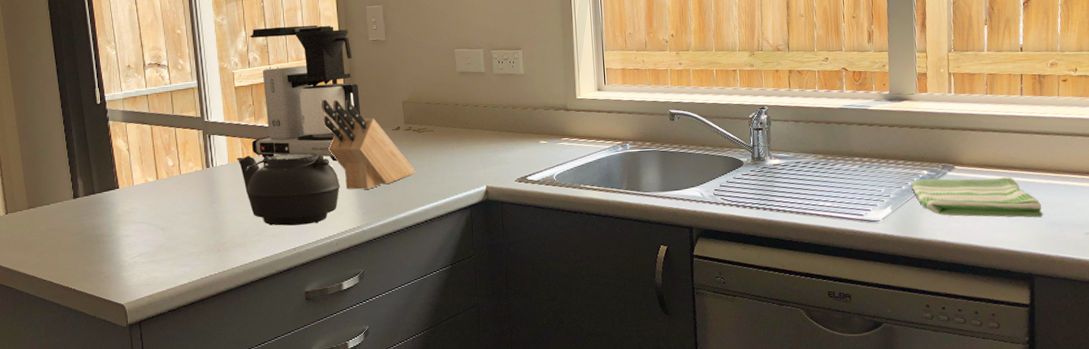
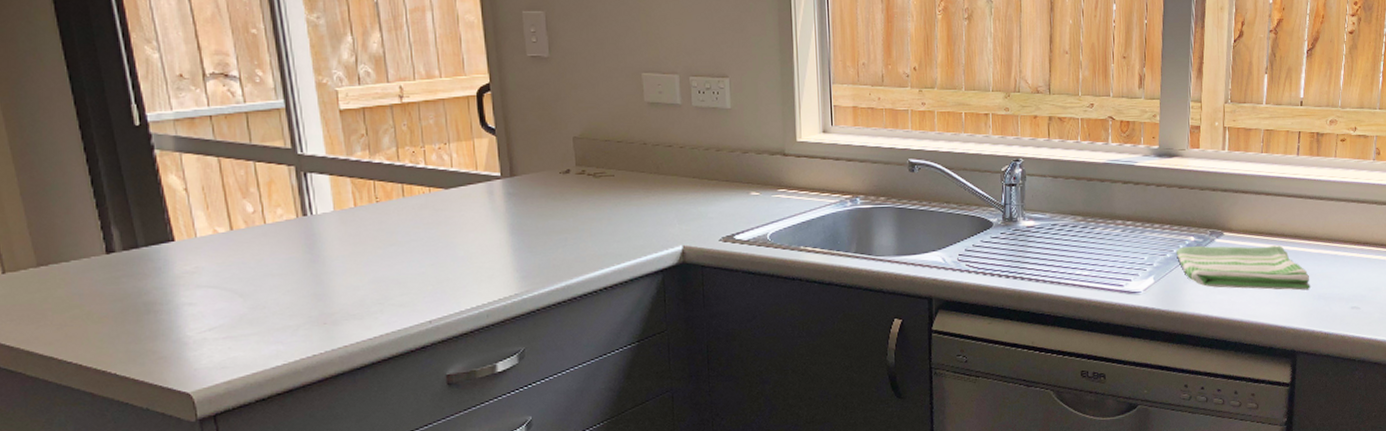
teapot: present [237,152,340,226] -> none [346,199,491,293]
coffee maker: present [249,25,361,162] -> none [358,32,518,212]
knife block: present [321,100,415,190] -> none [462,131,590,248]

